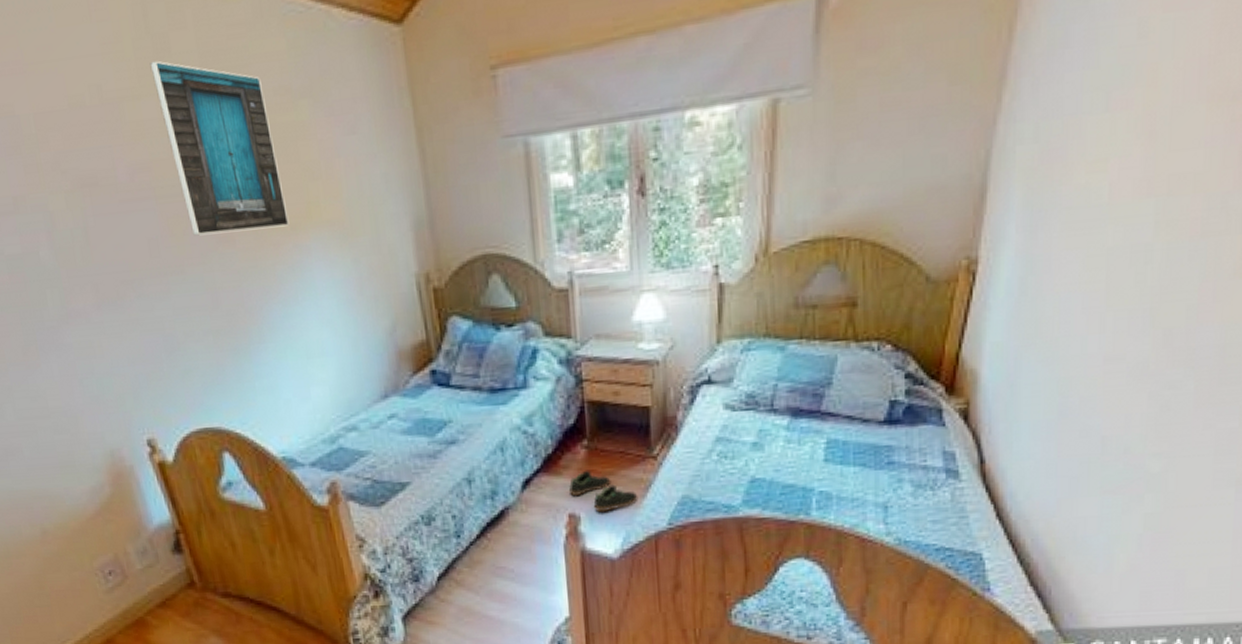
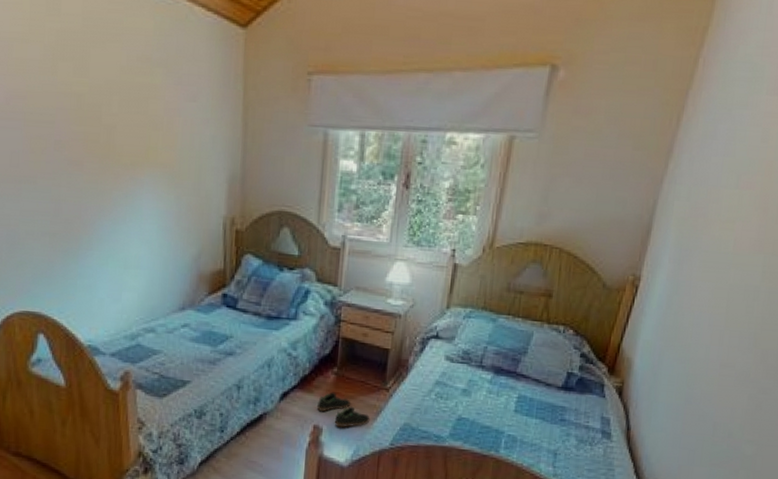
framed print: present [150,60,290,236] -> none [41,16,131,162]

